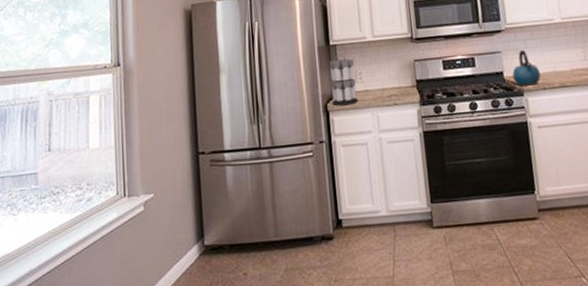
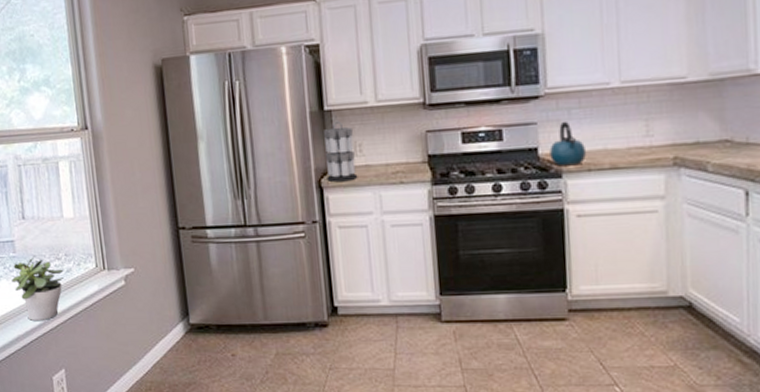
potted plant: none [30,187,85,253] -> present [11,256,64,321]

